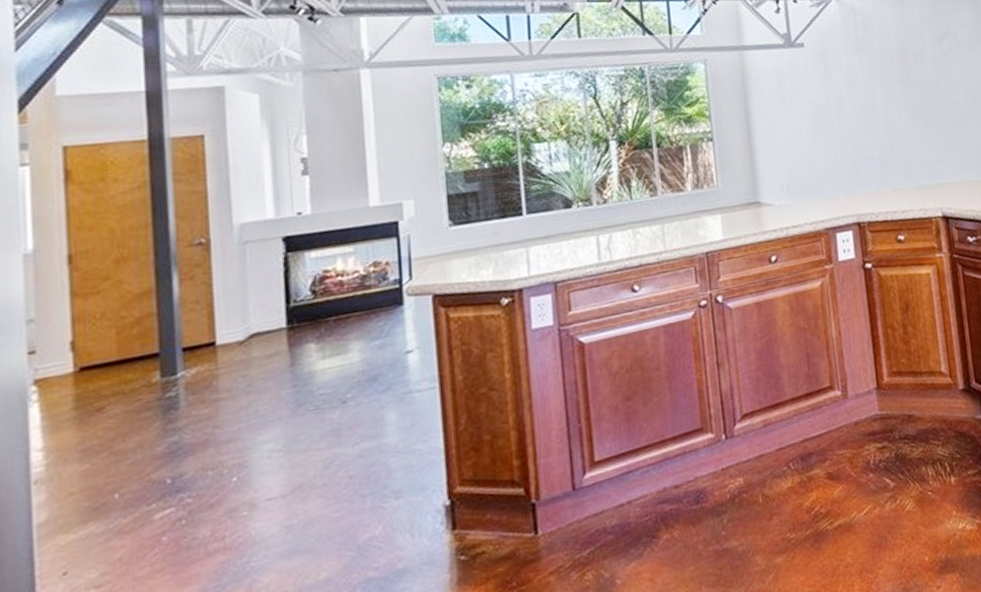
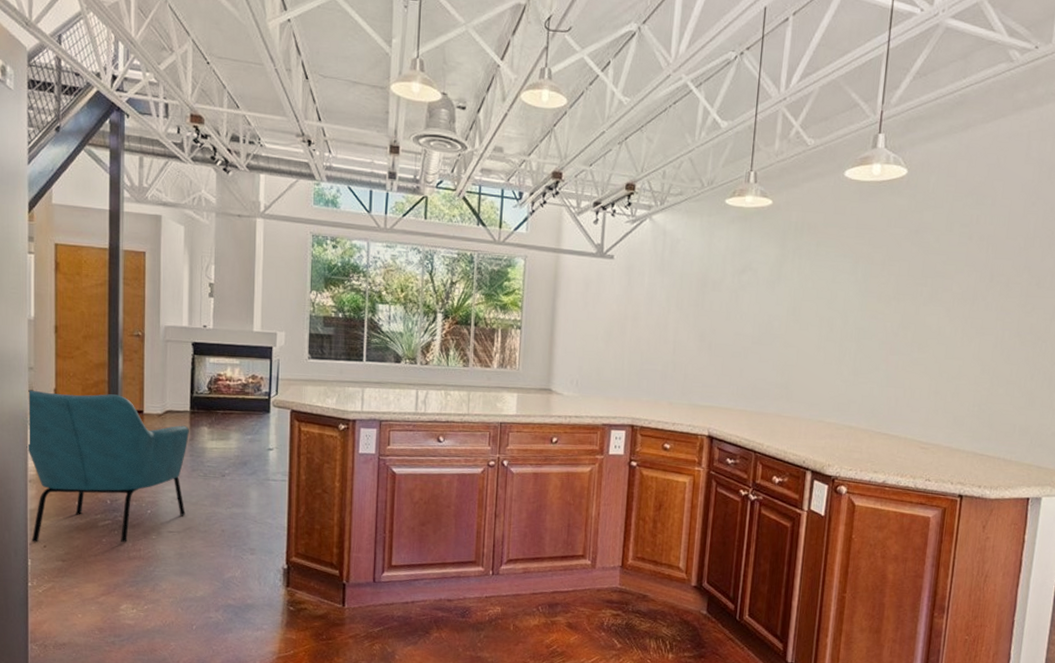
armchair: none [27,328,292,573] -> present [26,390,189,543]

